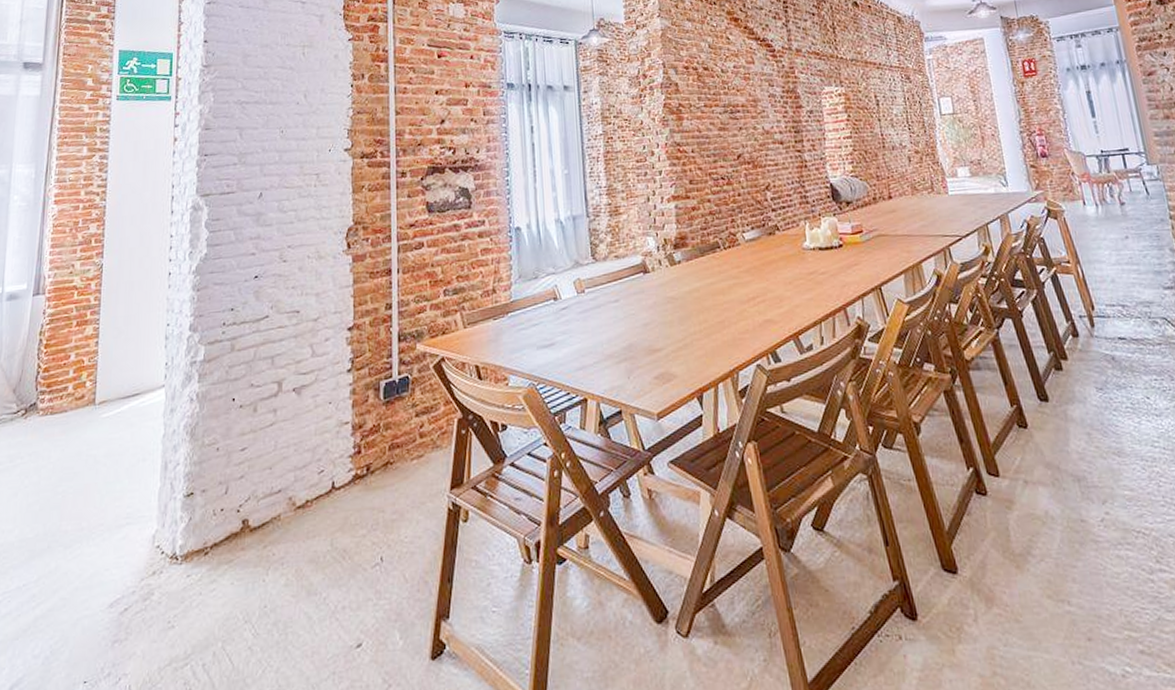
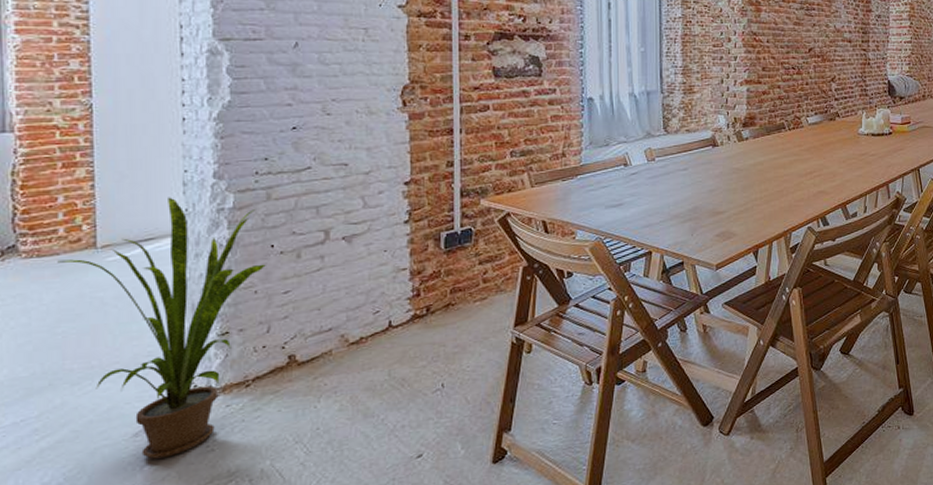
house plant: none [65,351,227,634] -> present [57,197,266,459]

